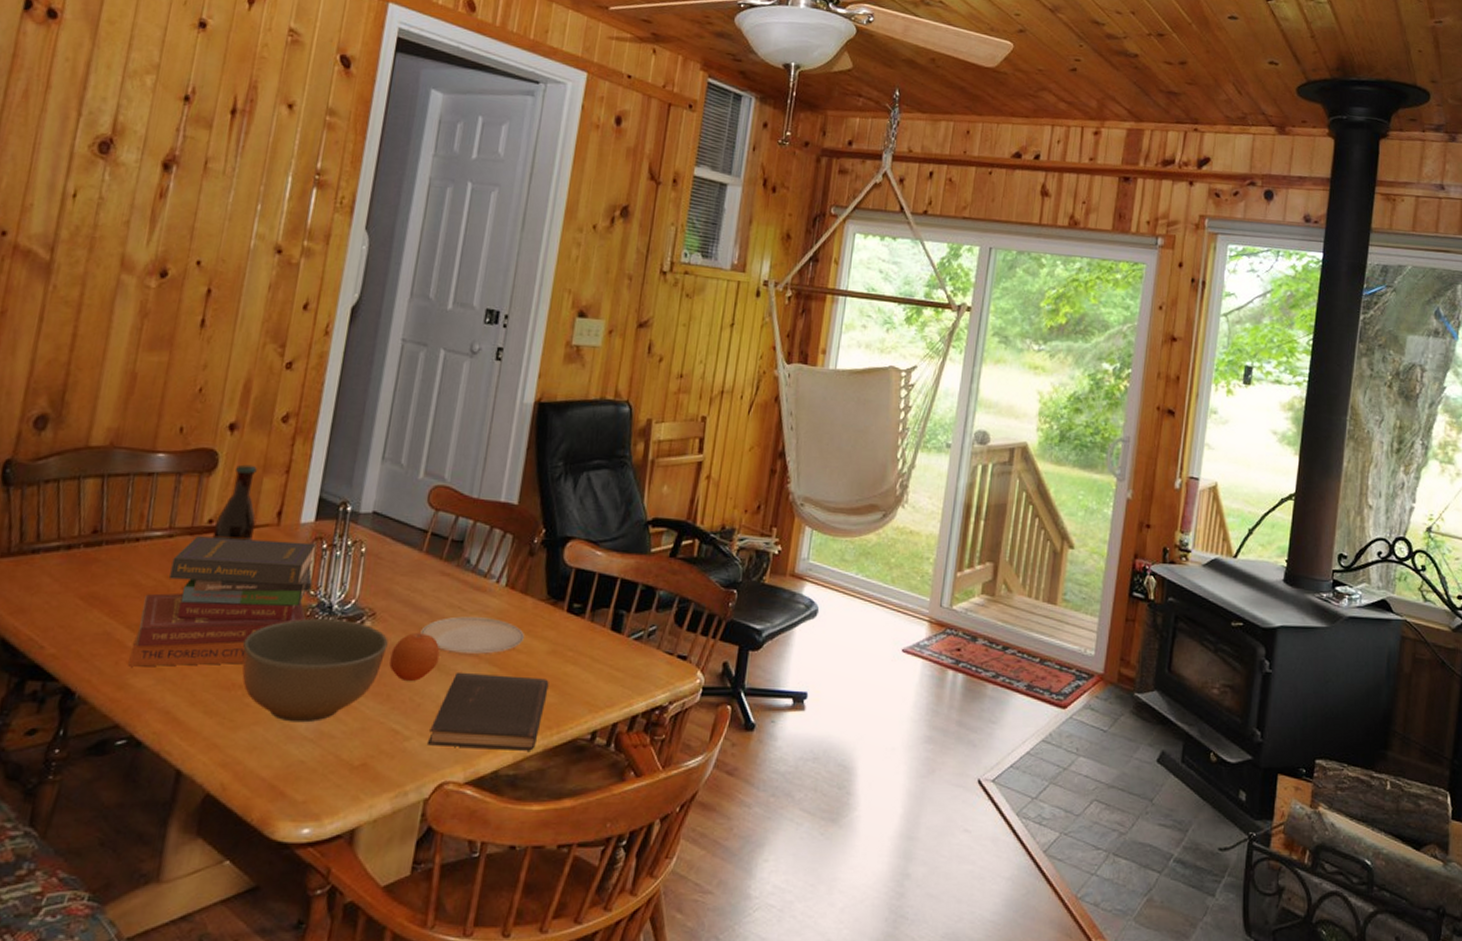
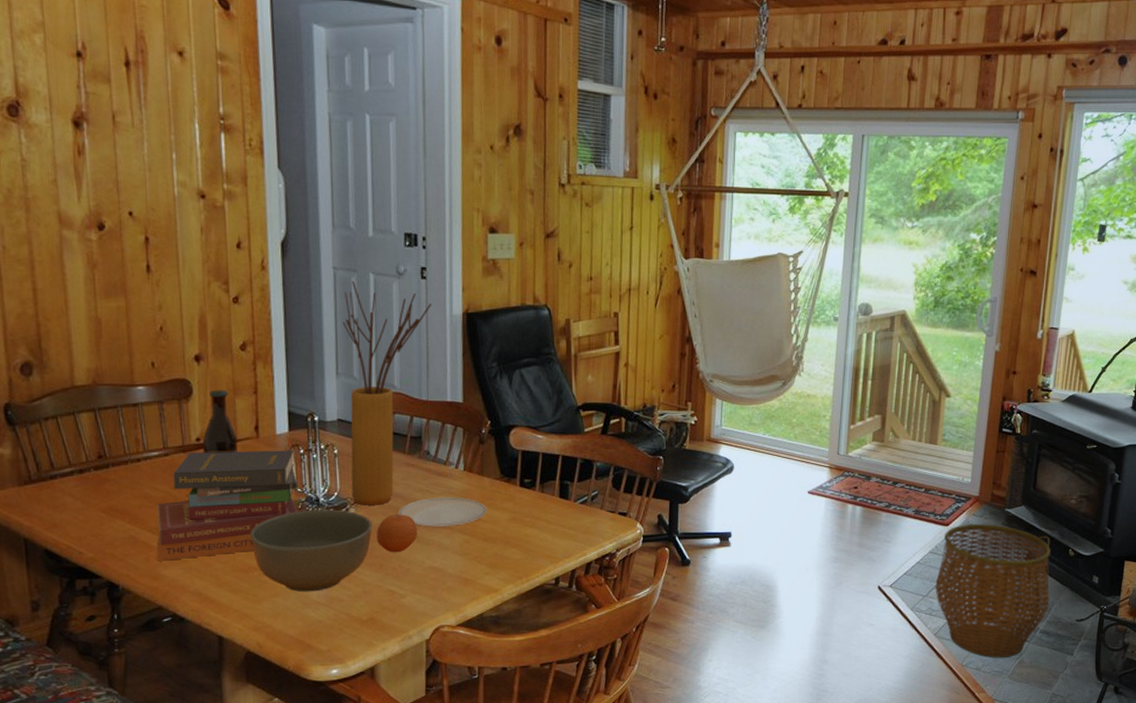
vase: none [371,356,503,620] -> present [342,281,432,506]
hardcover book: present [428,671,549,751] -> none [420,540,514,600]
basket: none [1047,707,1188,892] -> present [935,523,1051,658]

